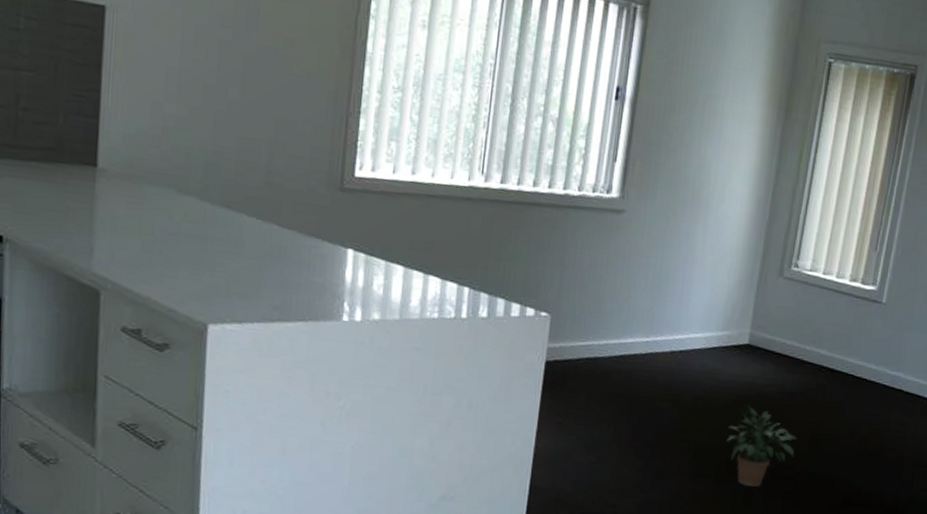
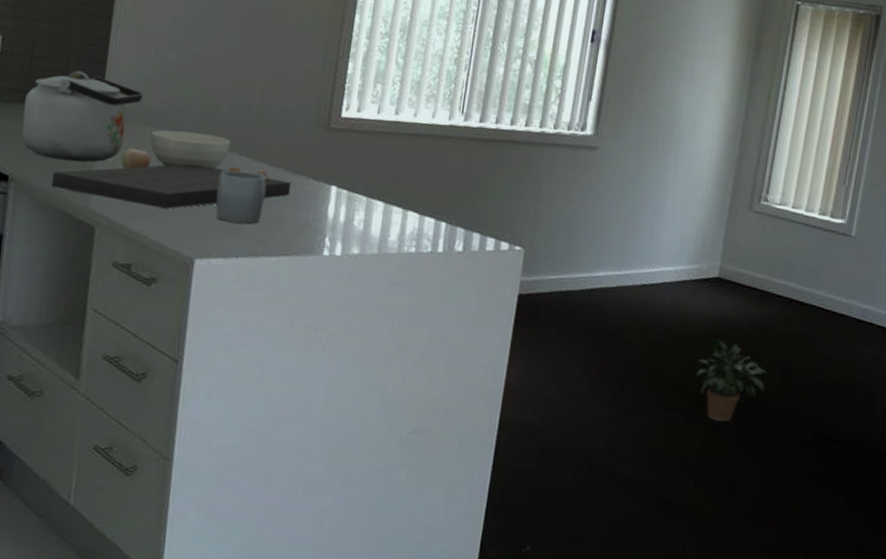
kettle: none [12,124,141,223] -> present [22,71,143,162]
cutting board: none [50,225,306,272] -> present [51,164,292,209]
fruit: none [122,203,155,231] -> present [120,144,152,170]
bowl: none [152,189,239,231] -> present [150,130,231,170]
mug: none [226,232,279,288] -> present [215,170,266,224]

